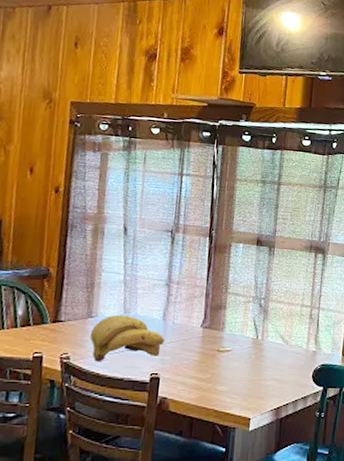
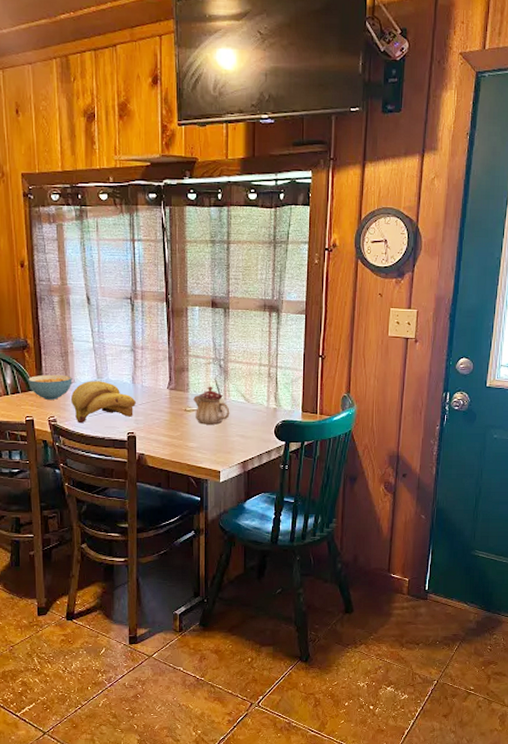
cereal bowl: none [43,306,96,335] -> present [28,374,72,400]
teapot: none [228,325,267,367] -> present [193,386,230,425]

